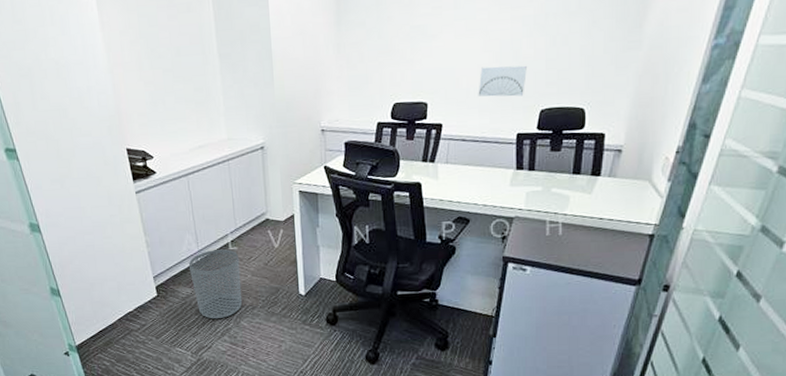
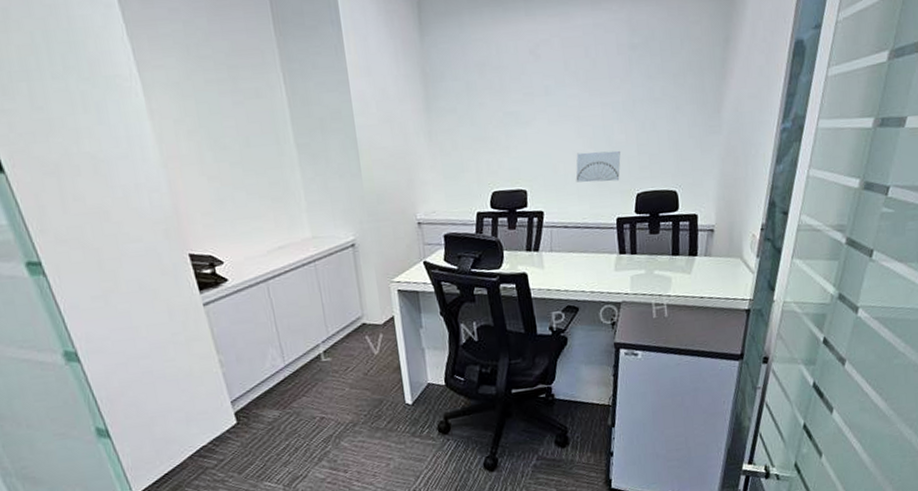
waste bin: present [188,249,243,319] -> none [273,361,341,443]

